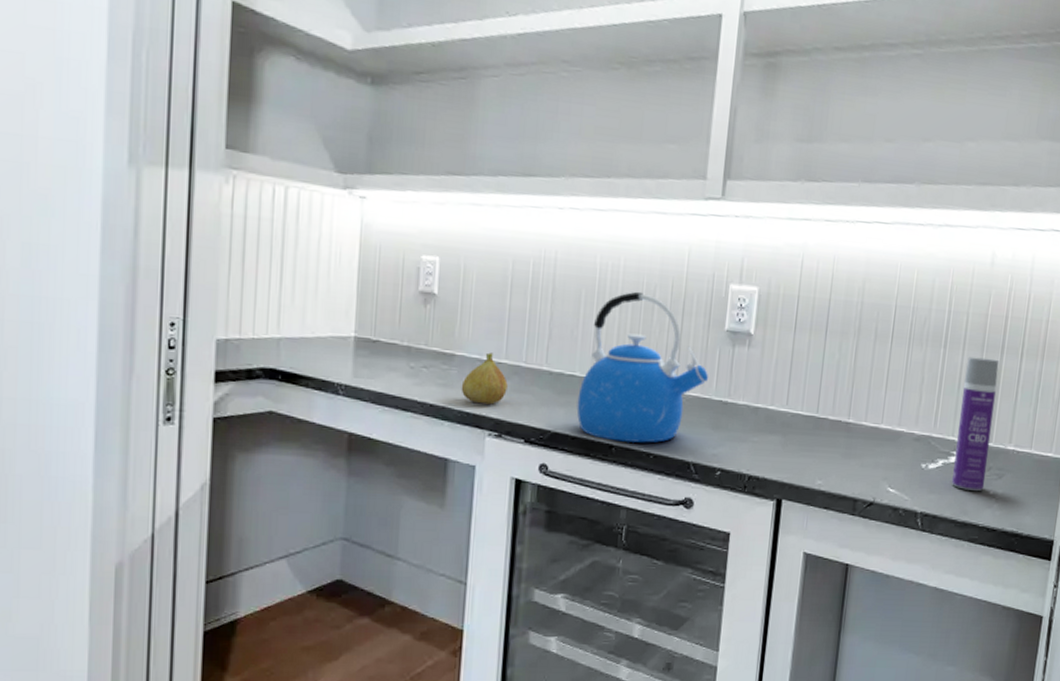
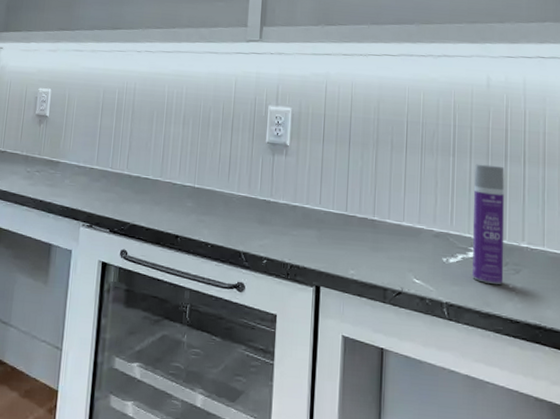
fruit: present [461,352,508,405] -> none [63,160,98,201]
kettle: present [576,291,709,443] -> none [150,112,255,235]

